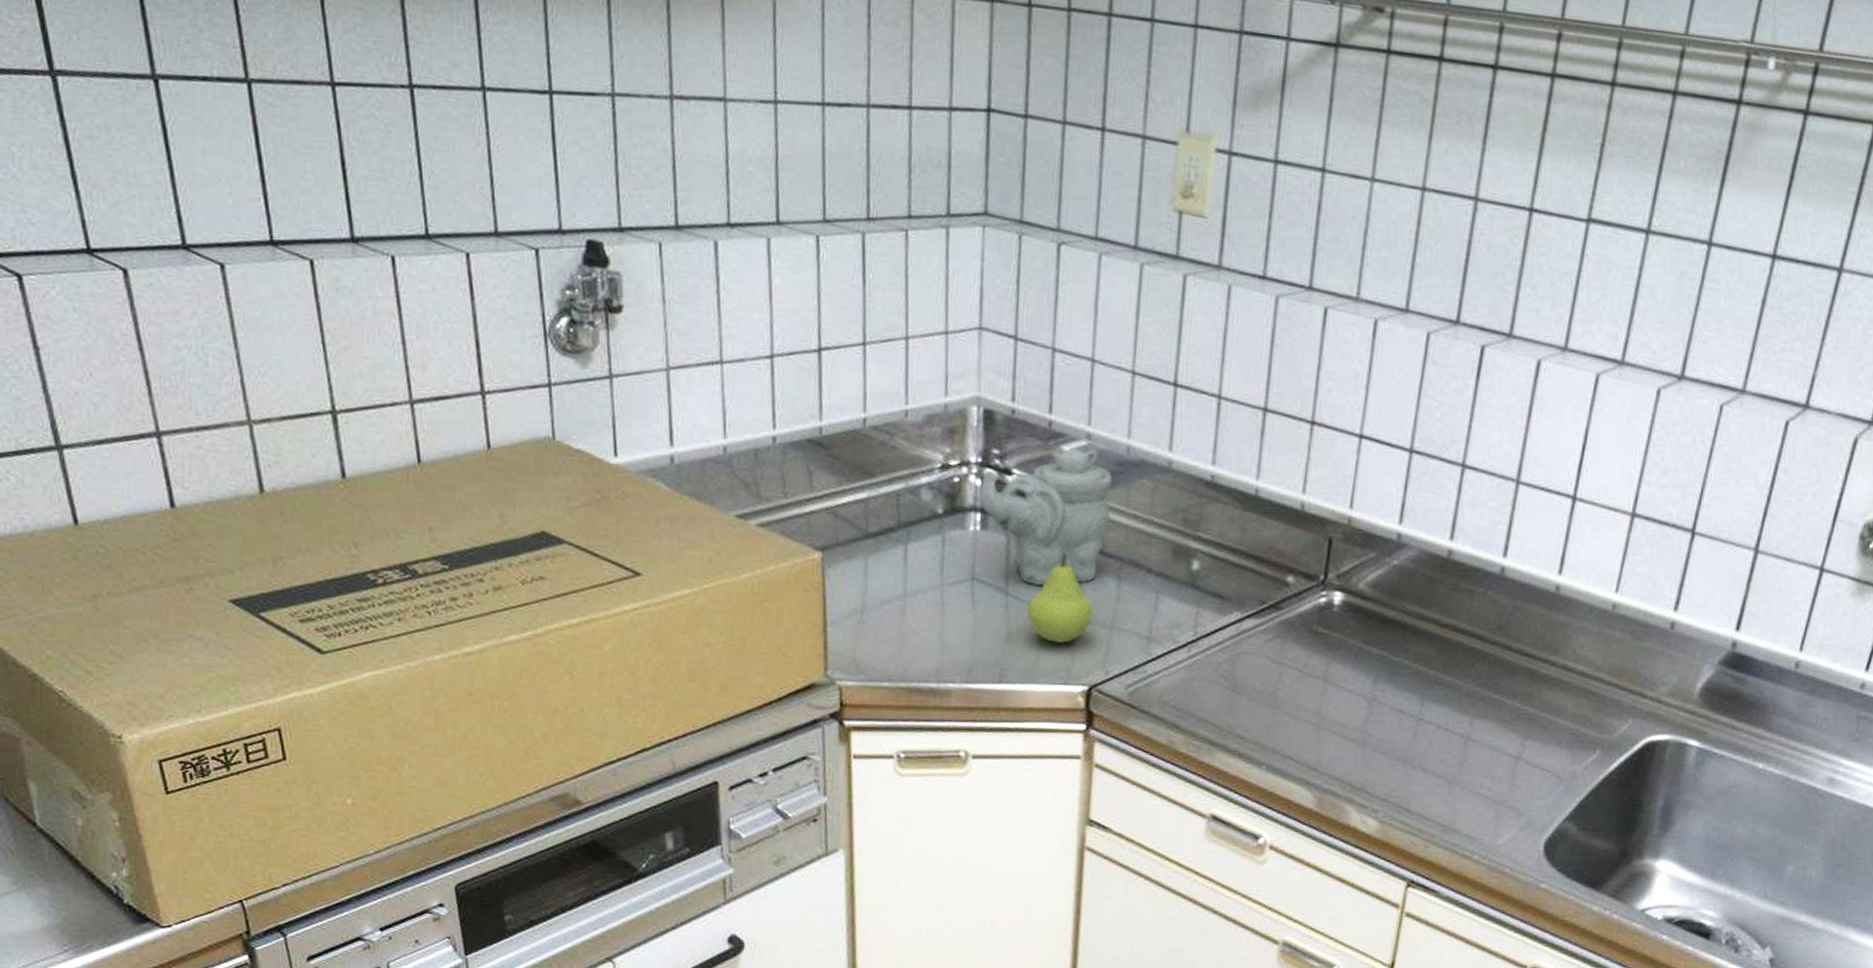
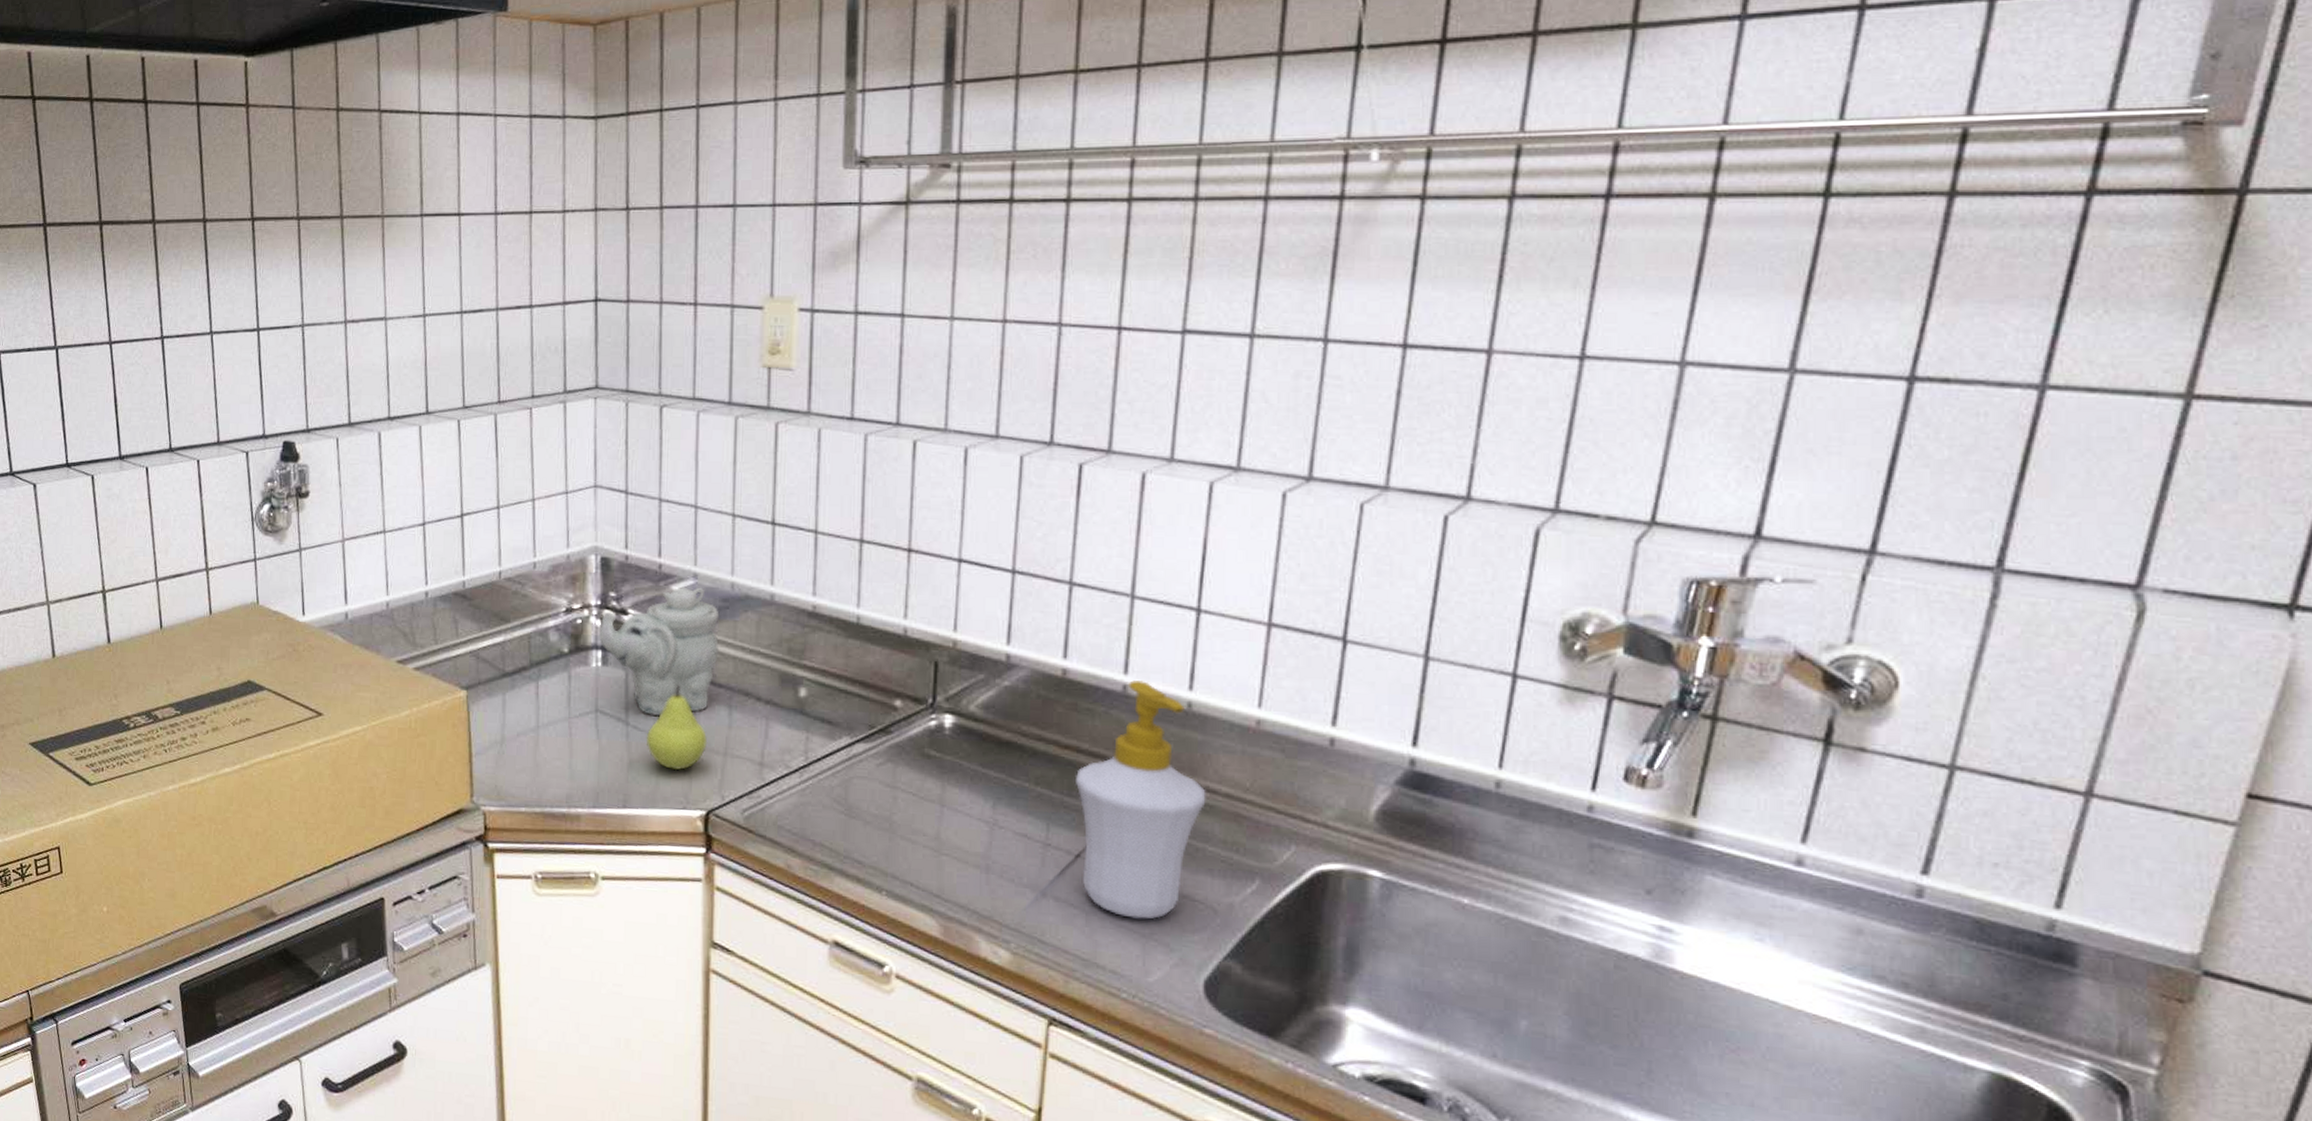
soap bottle: none [1448,563,1564,788] -> present [1076,680,1206,920]

